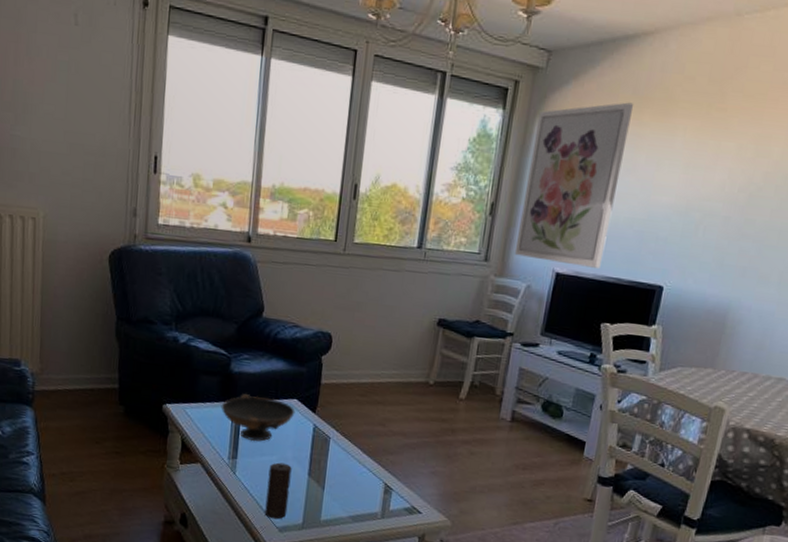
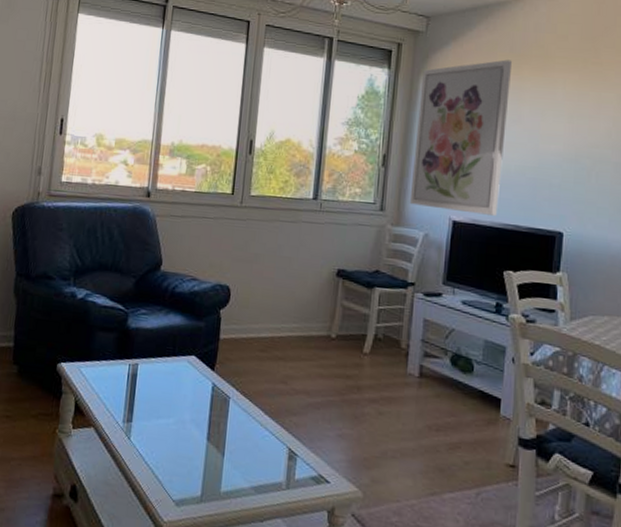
decorative bowl: present [221,394,296,442] -> none [116,351,194,403]
candle: present [264,462,292,520] -> none [160,425,190,491]

